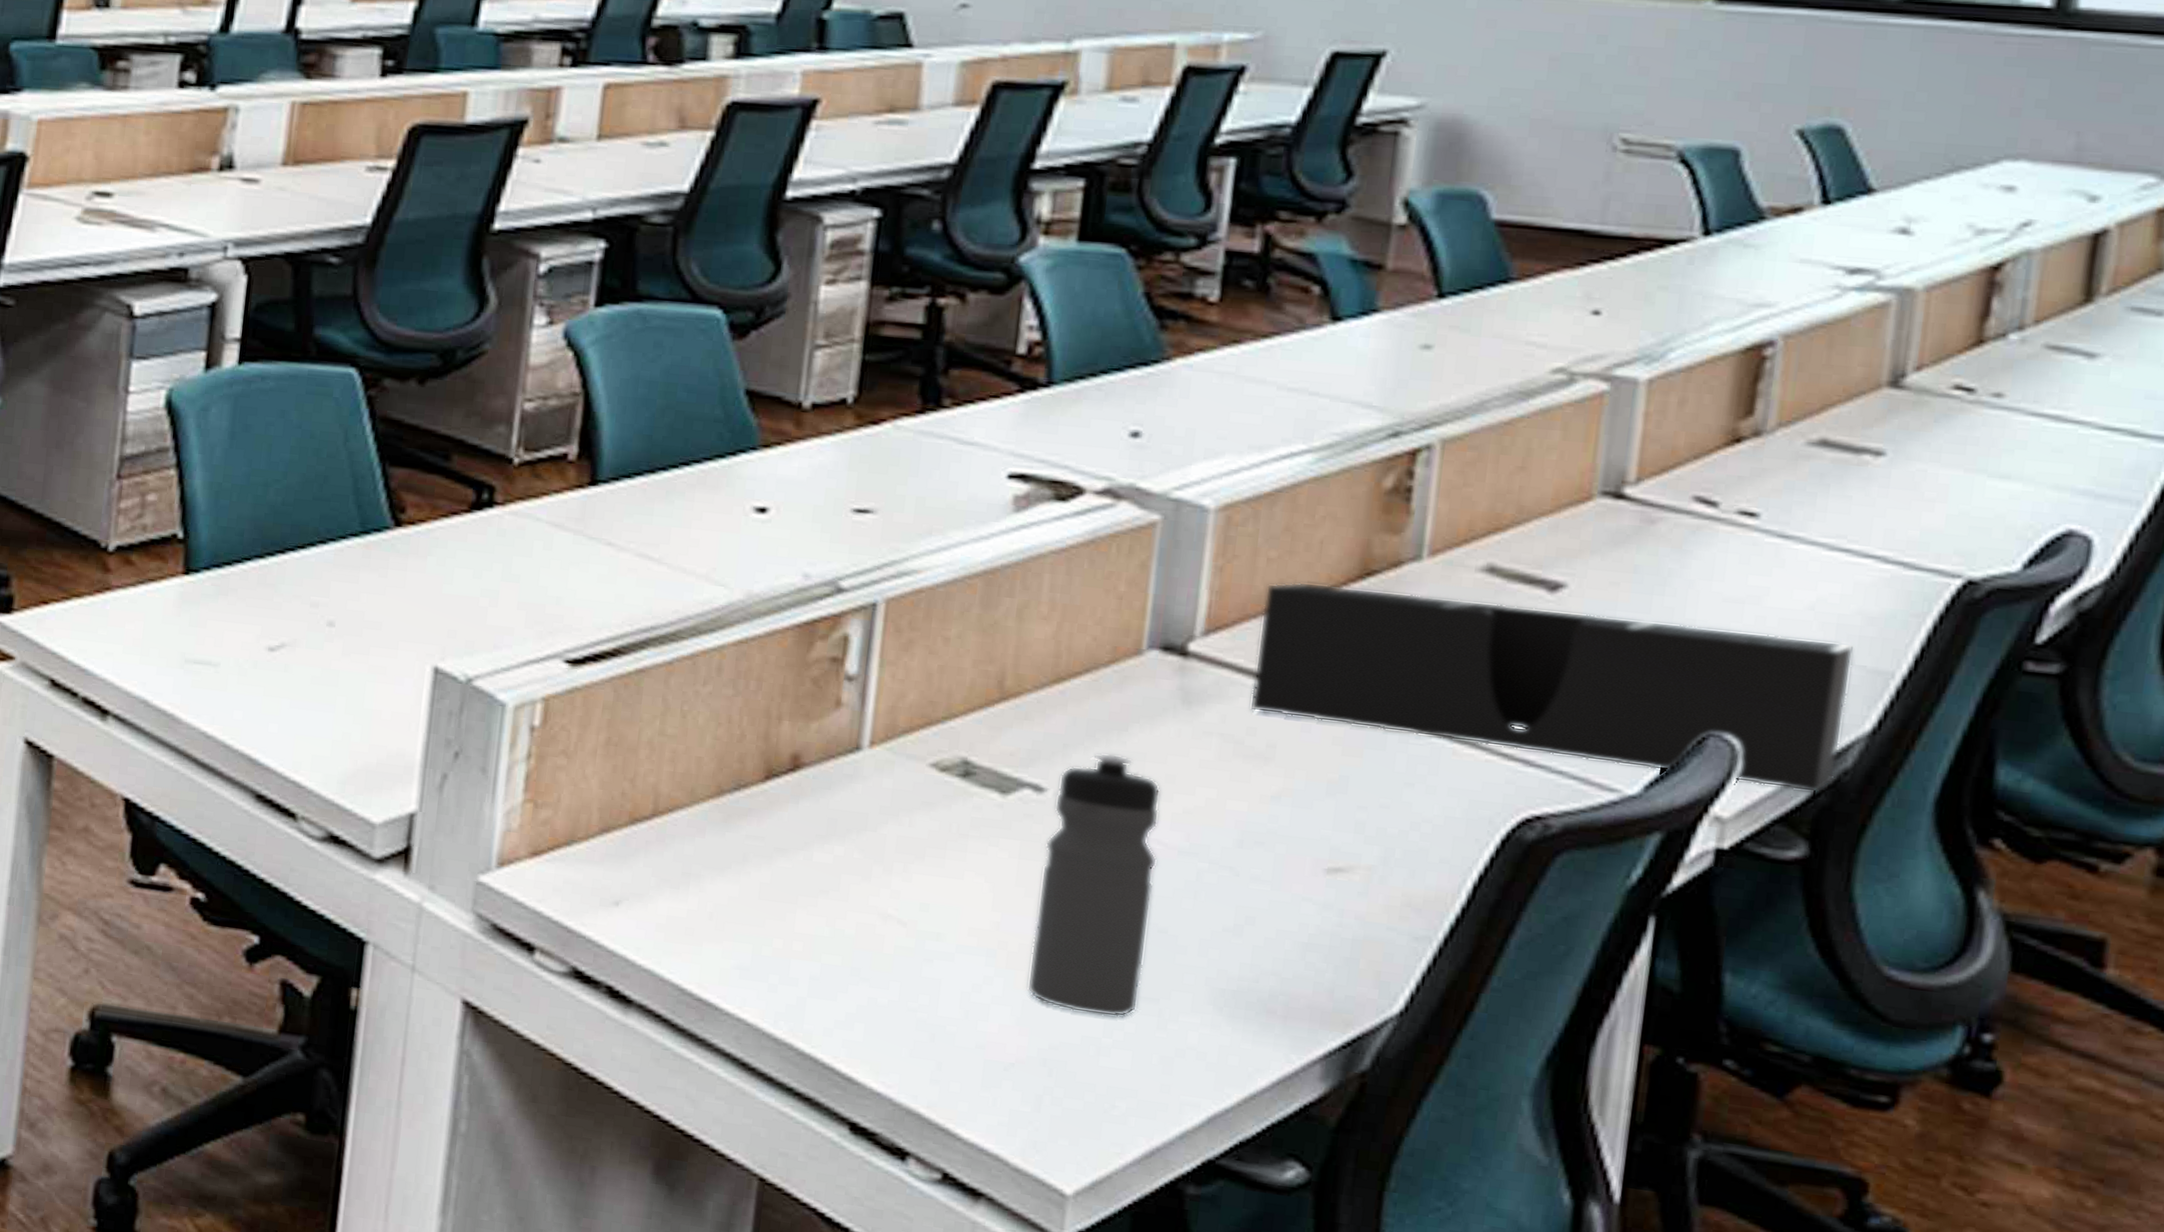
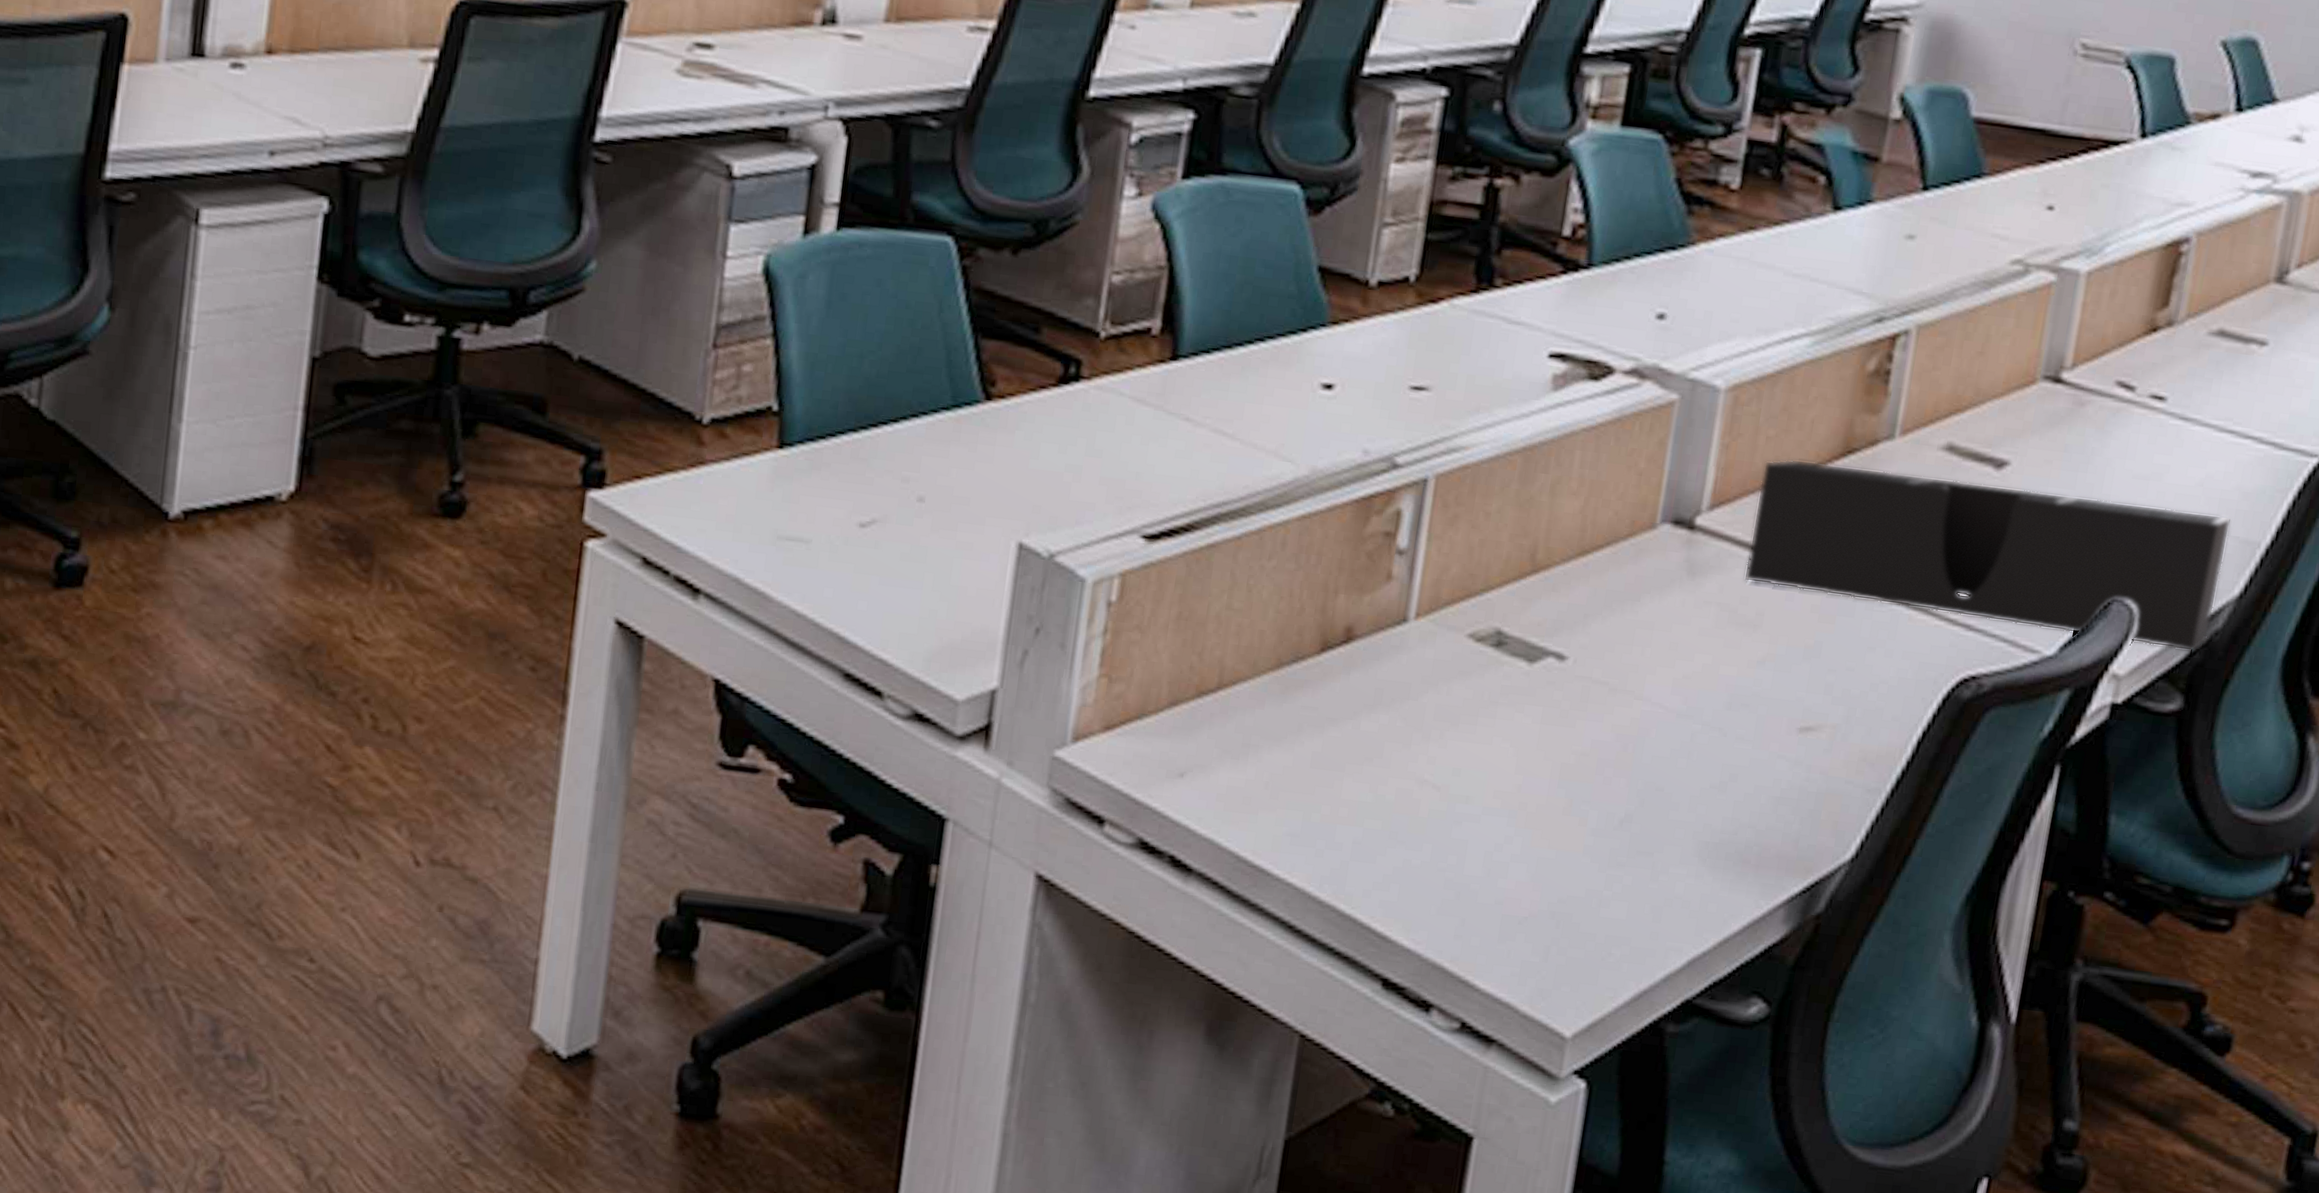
water bottle: present [1026,753,1161,1018] -> none [1541,622,1665,871]

